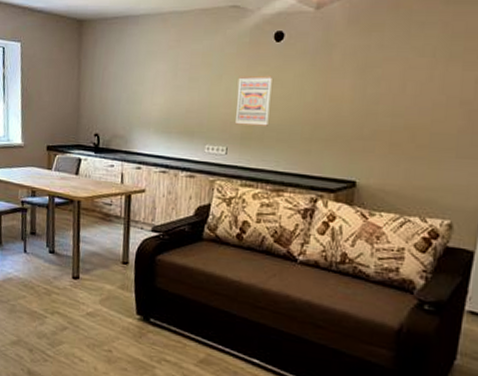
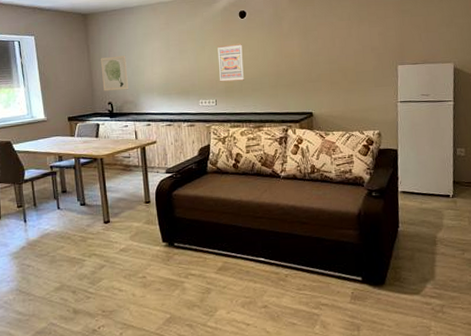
wall art: none [90,76,123,121] -> present [101,55,129,91]

